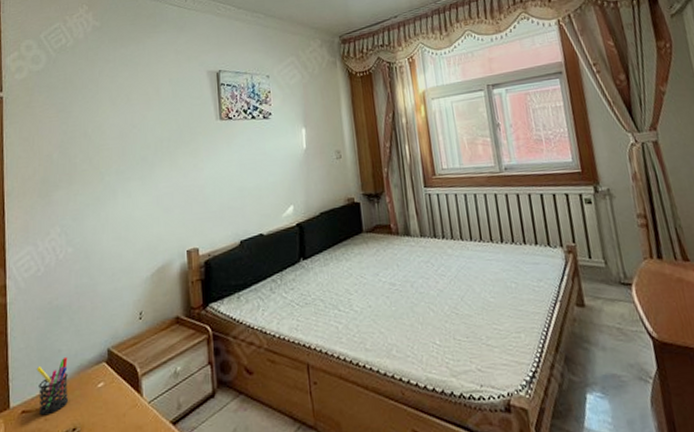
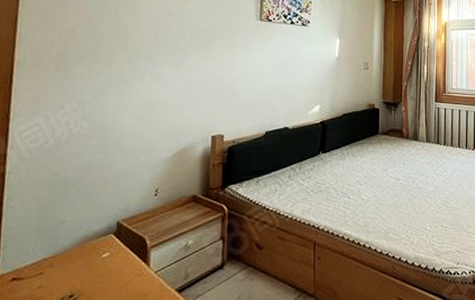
pen holder: present [36,356,69,416] -> none [32,227,71,283]

